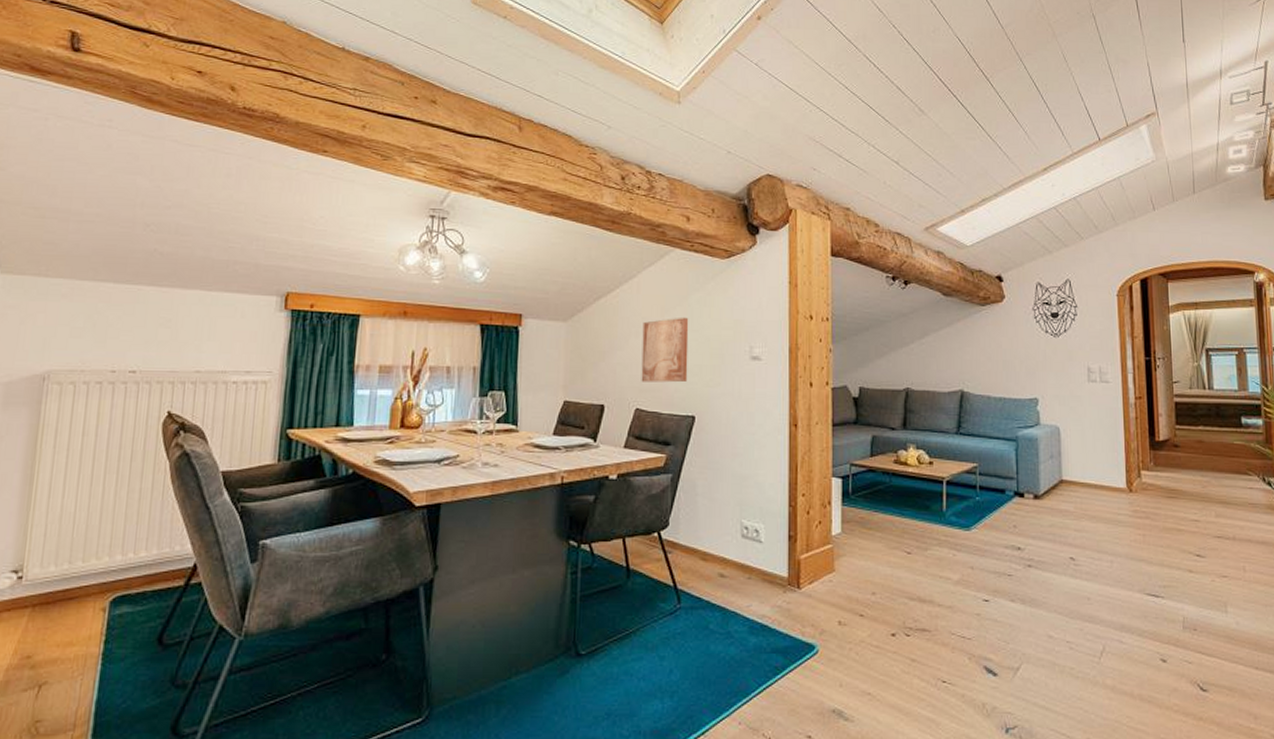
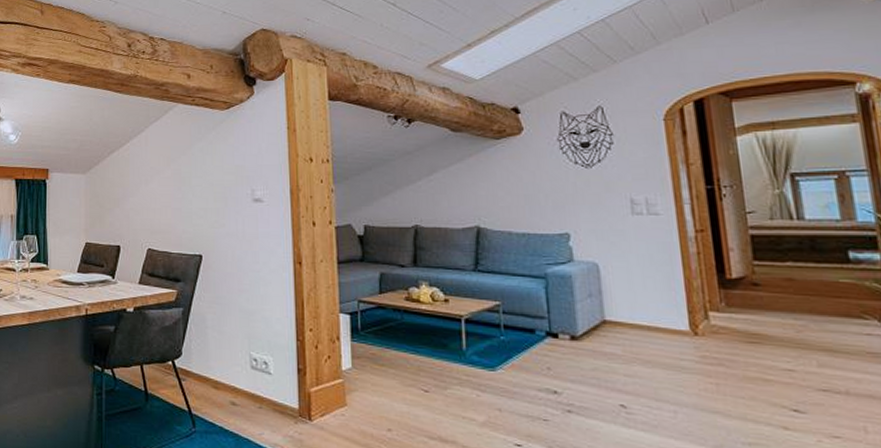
wall art: present [641,317,689,383] -> none [151,165,194,225]

